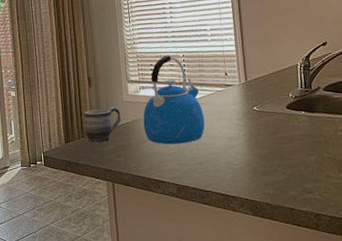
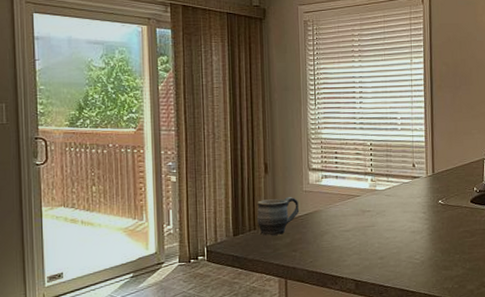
kettle: present [143,55,205,145] -> none [323,143,389,238]

